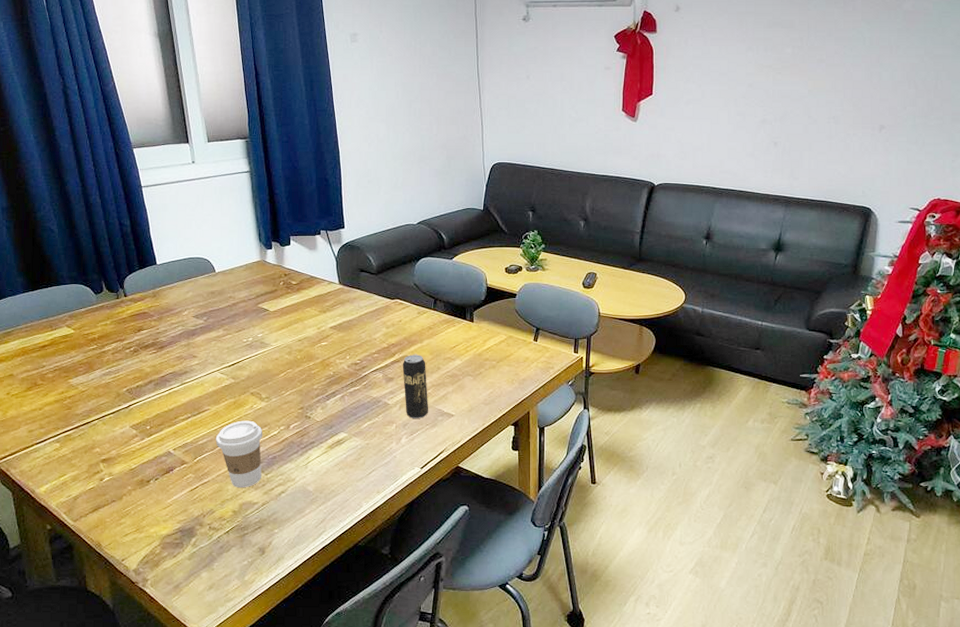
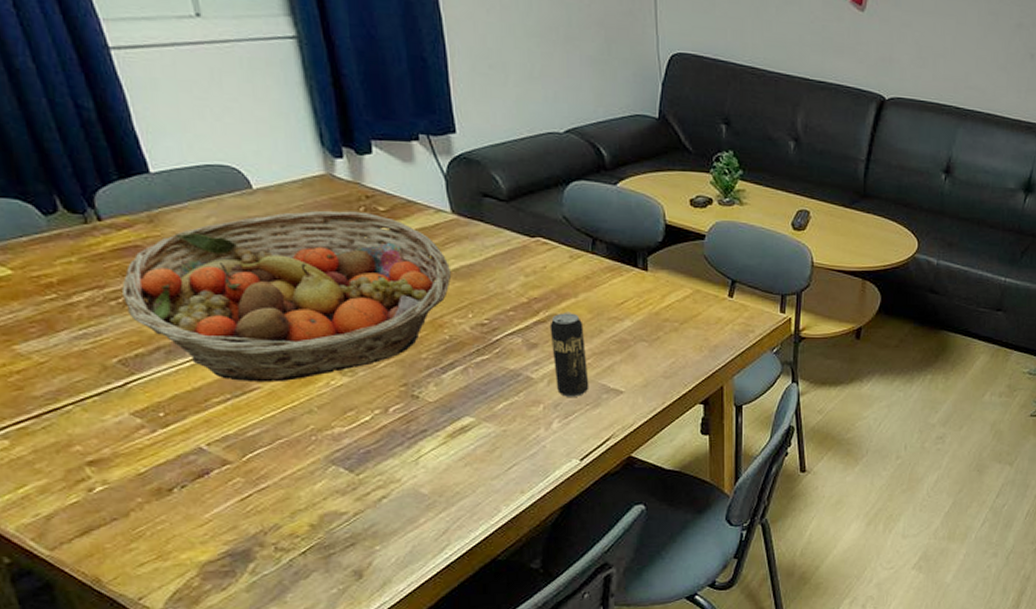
fruit basket: none [134,285,337,406] -> present [122,210,452,383]
coffee cup: present [215,420,263,488] -> none [273,402,350,494]

